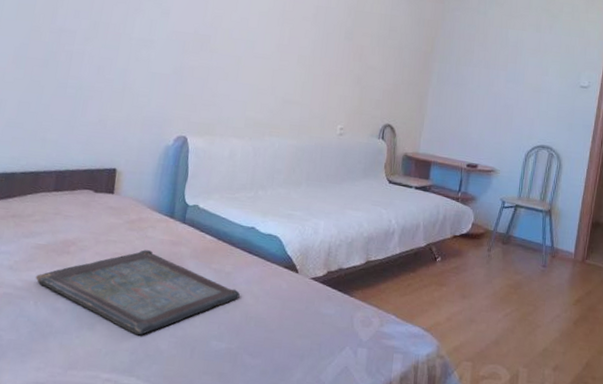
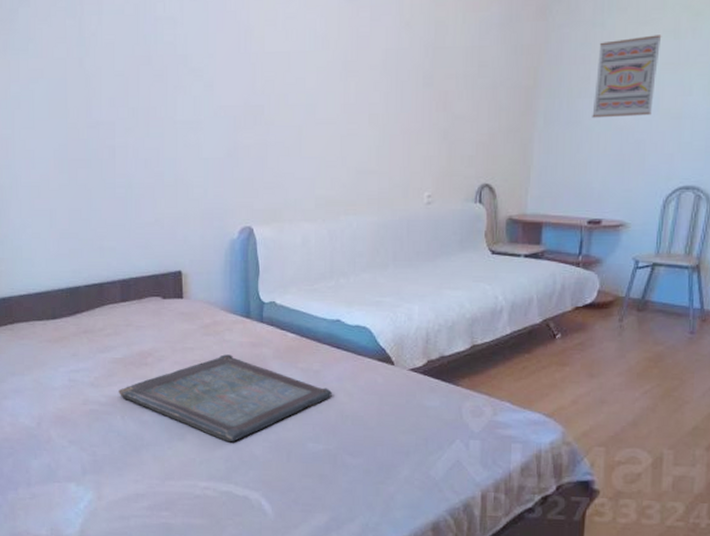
wall art: none [474,26,528,87] -> present [592,35,662,118]

